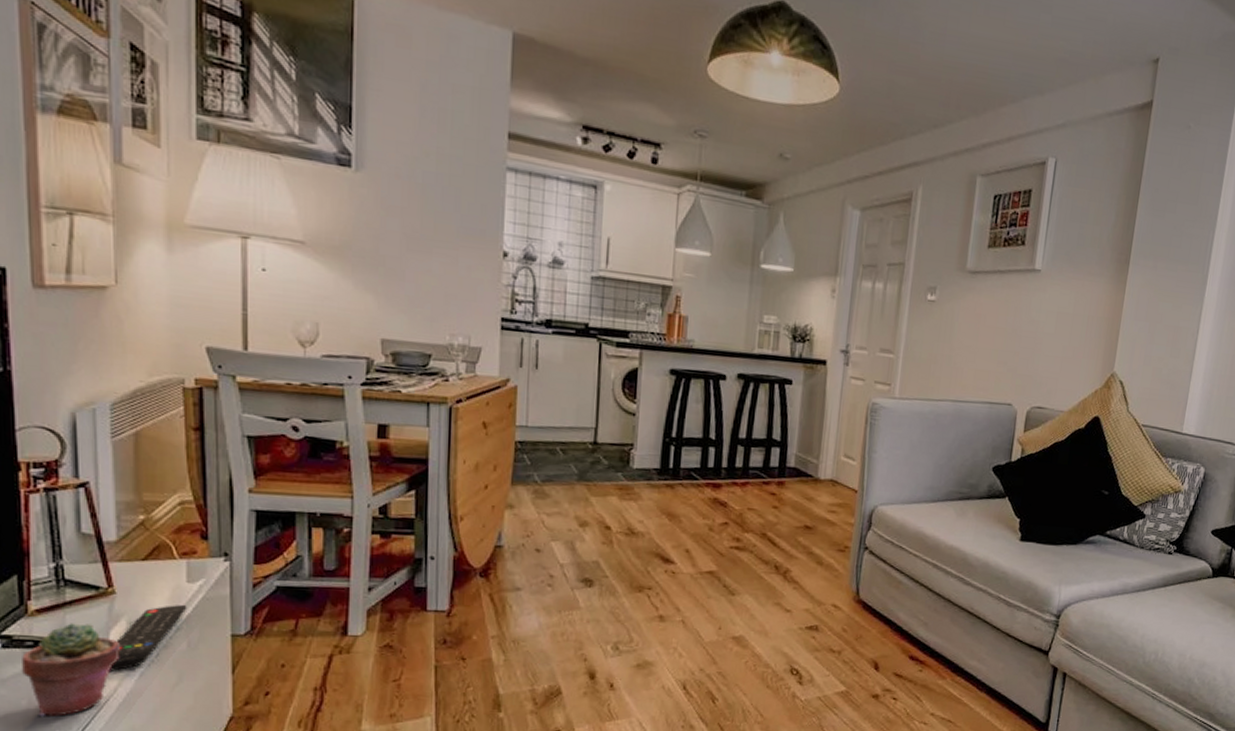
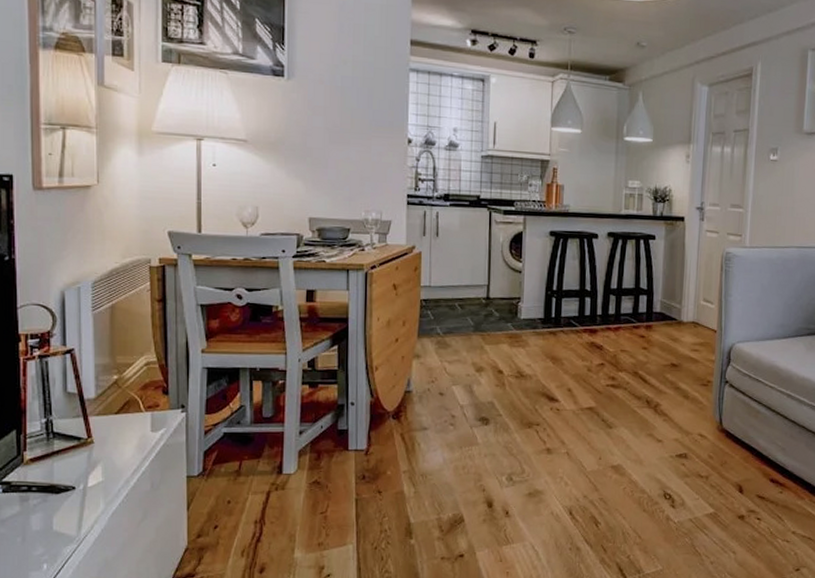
potted succulent: present [22,623,120,717] -> none [18,470,96,552]
remote control: present [110,604,187,671] -> none [88,450,151,511]

